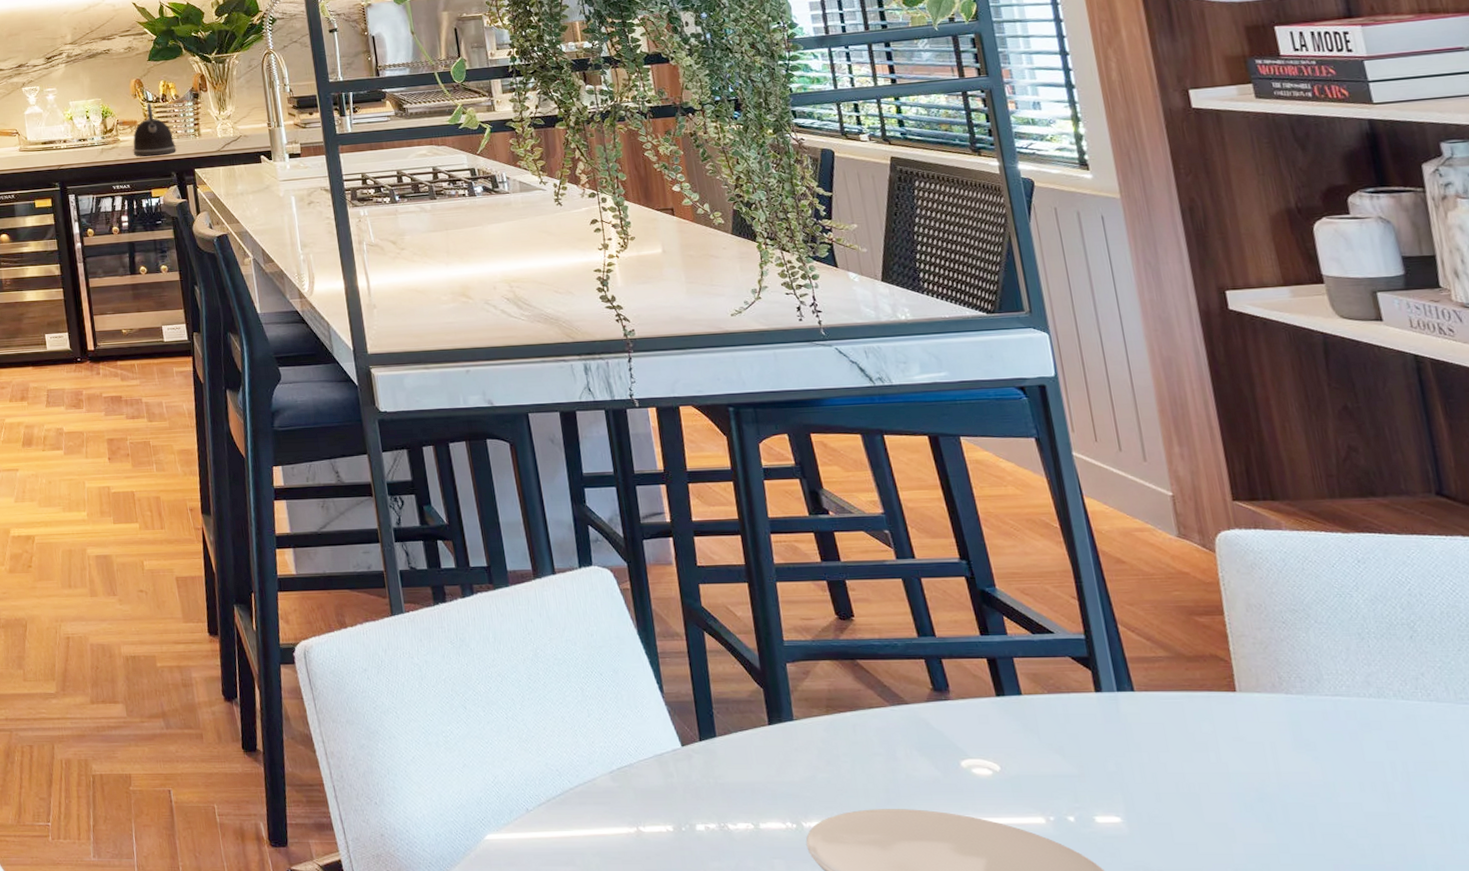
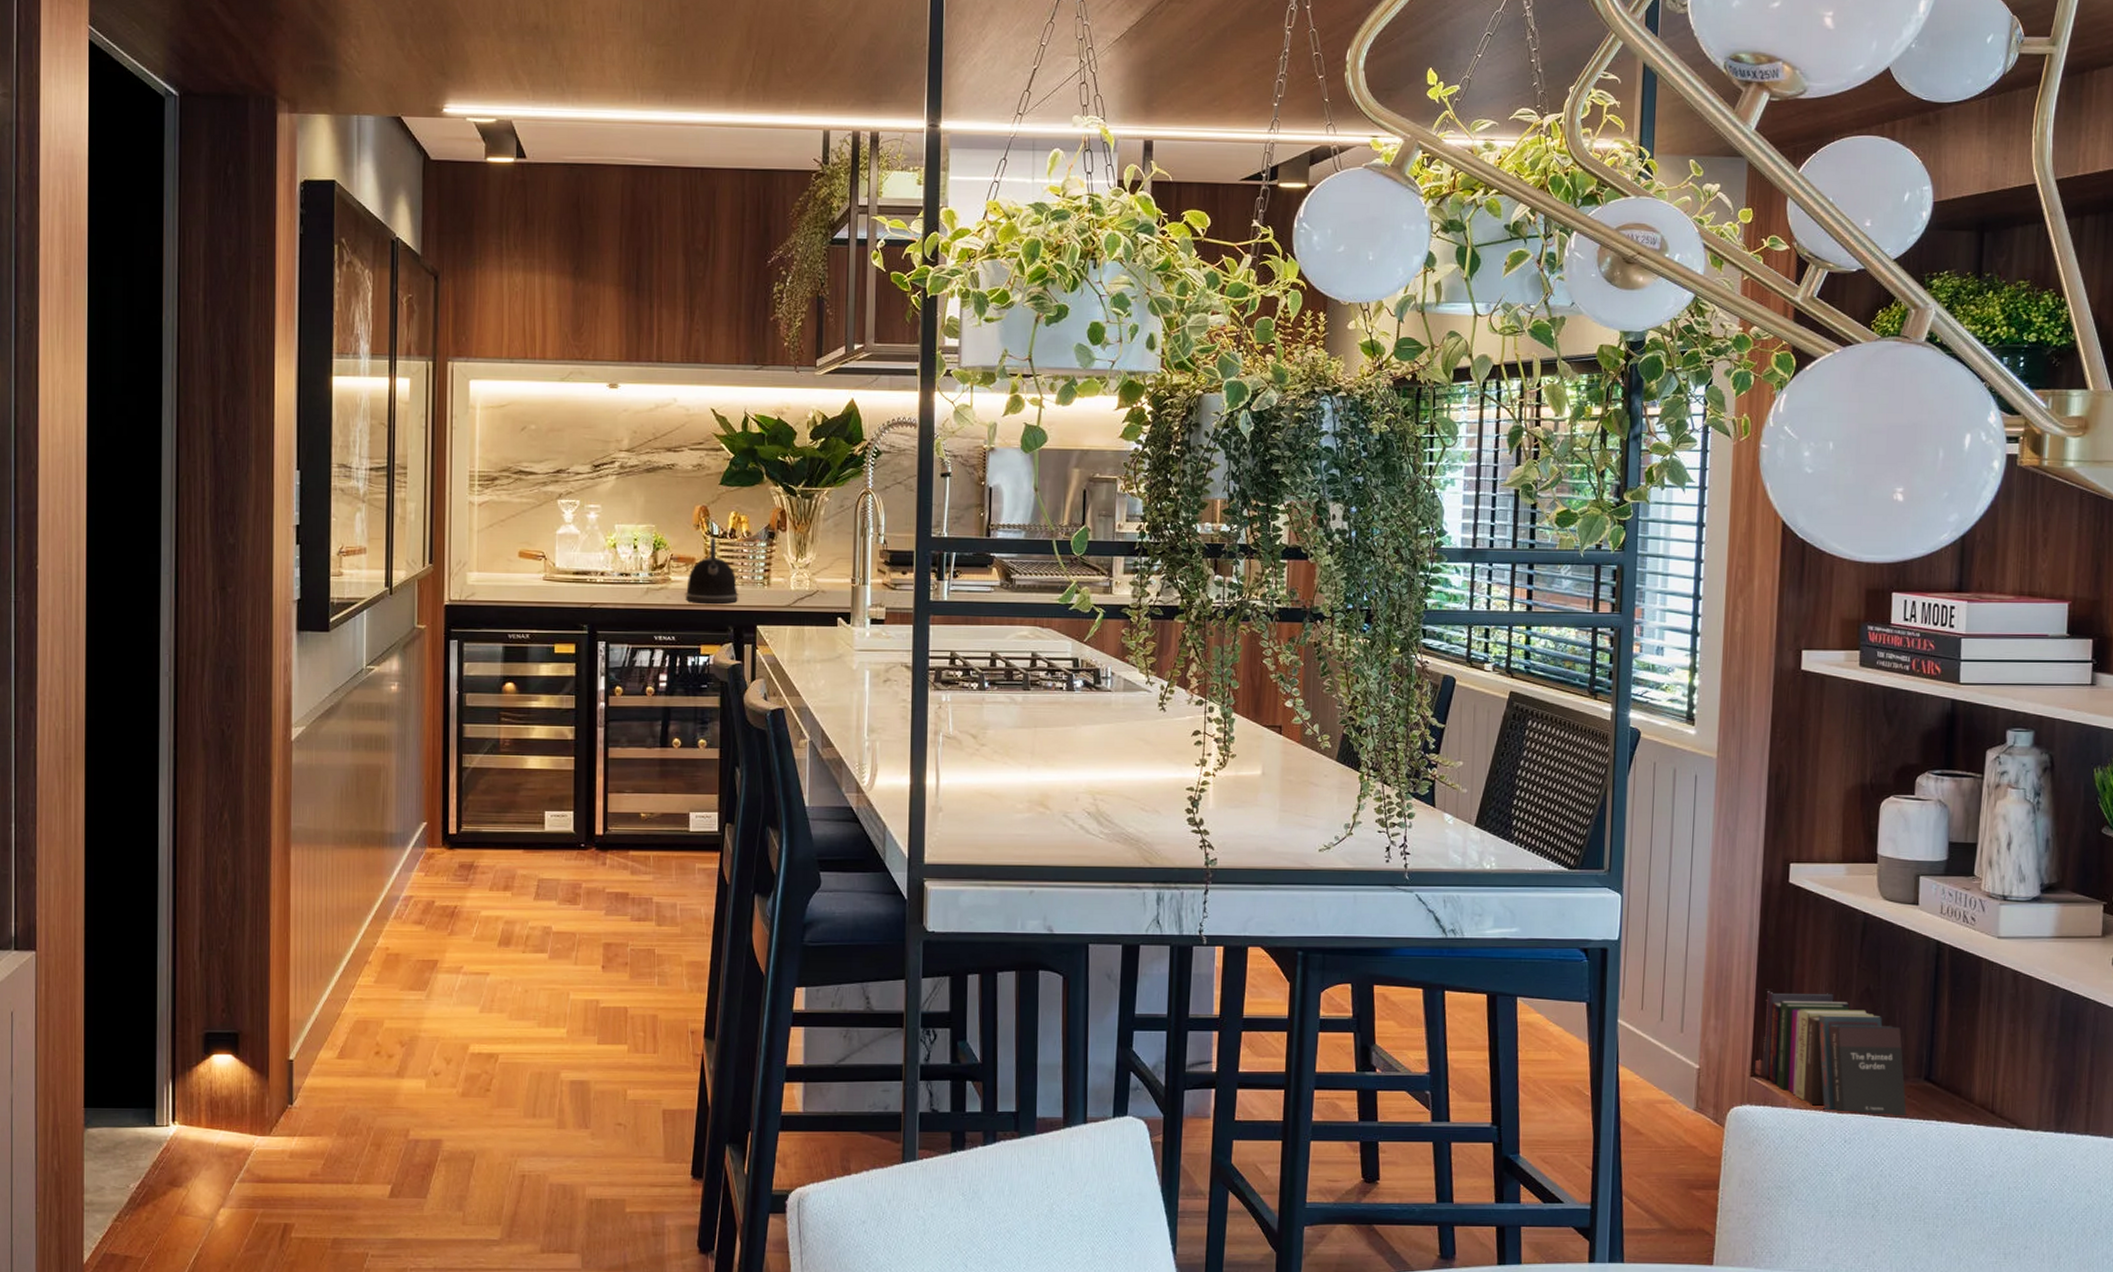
books: none [1231,414,1424,533] -> present [1755,991,1907,1115]

